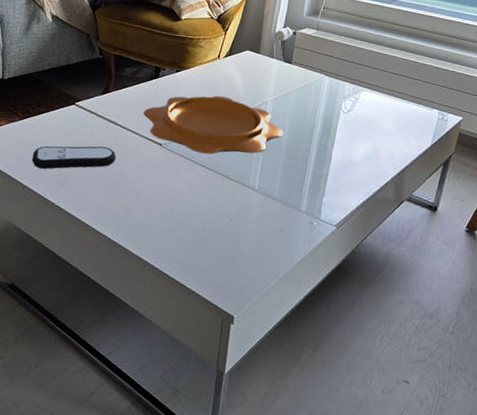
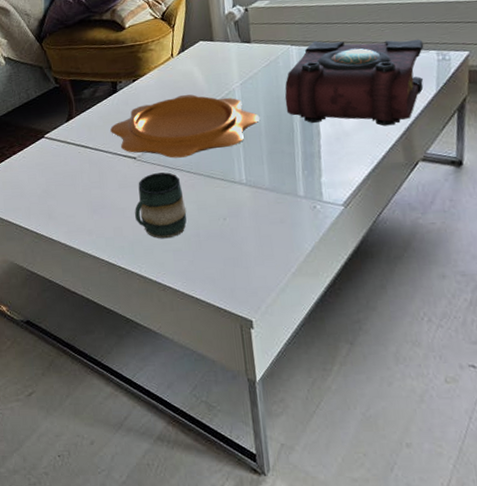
remote control: present [32,146,116,169] -> none [17,172,95,206]
mug: none [147,163,199,228] -> present [135,172,187,239]
book: none [308,77,431,166] -> present [284,39,424,127]

